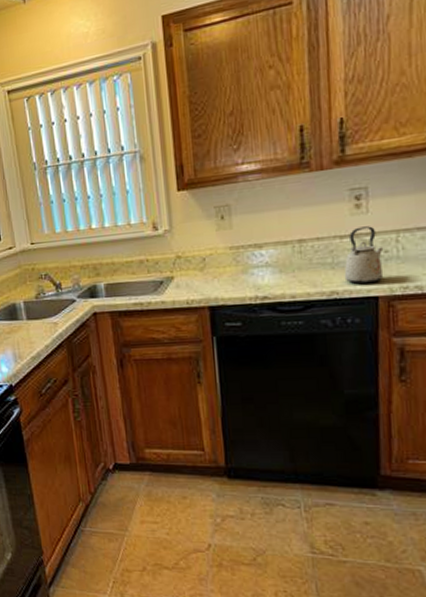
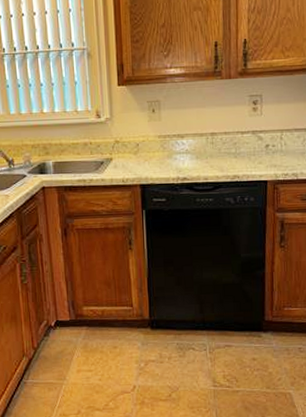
kettle: present [344,226,384,285] -> none [243,125,272,171]

